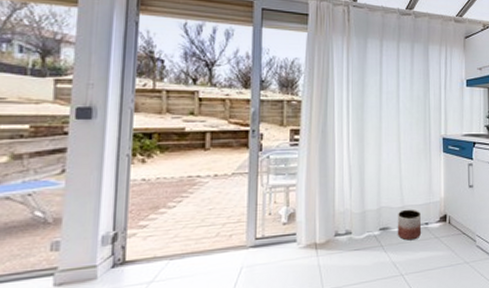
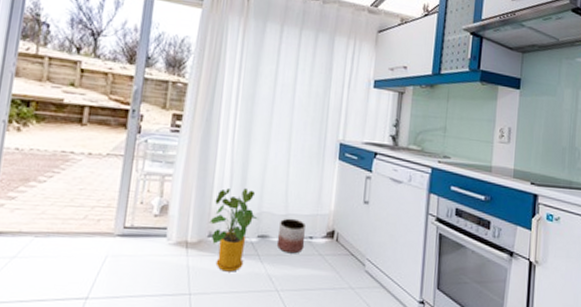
house plant: none [334,188,379,265] -> present [209,188,259,272]

